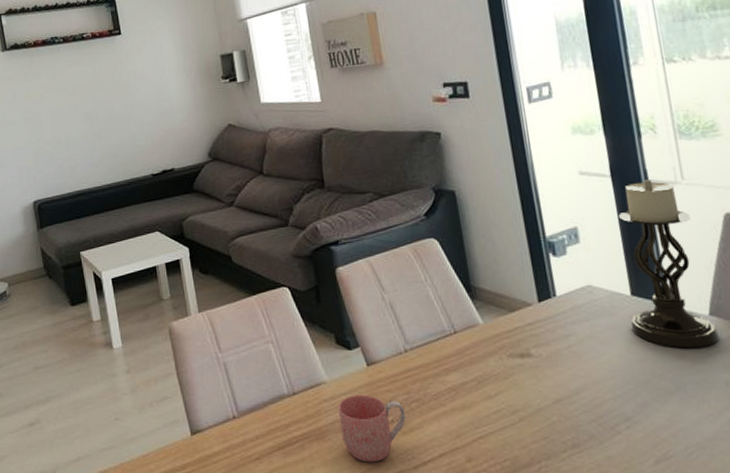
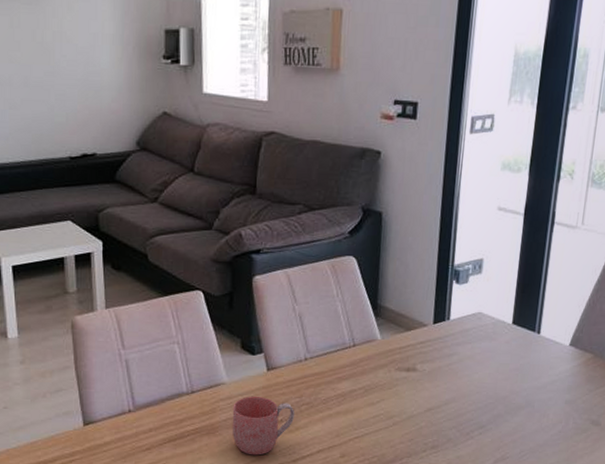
candle holder: present [619,180,719,349] -> none [504,222,580,372]

